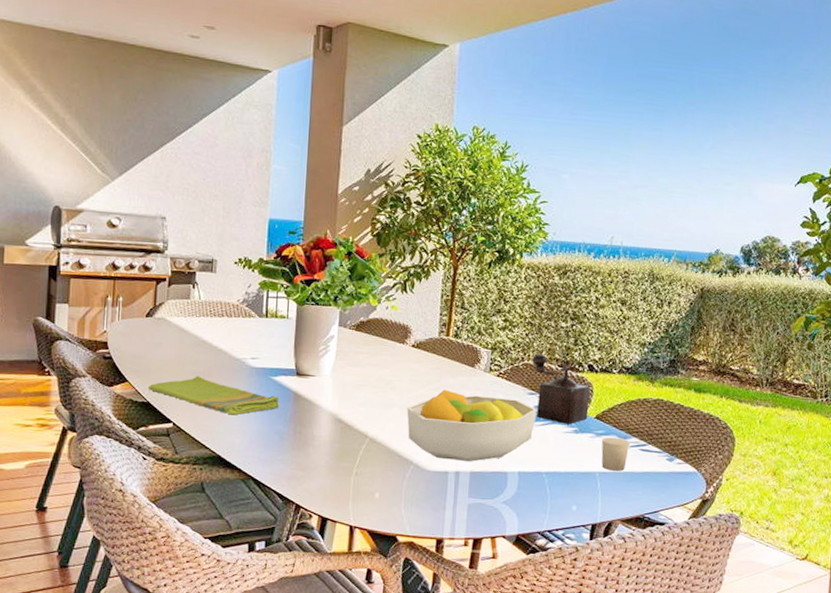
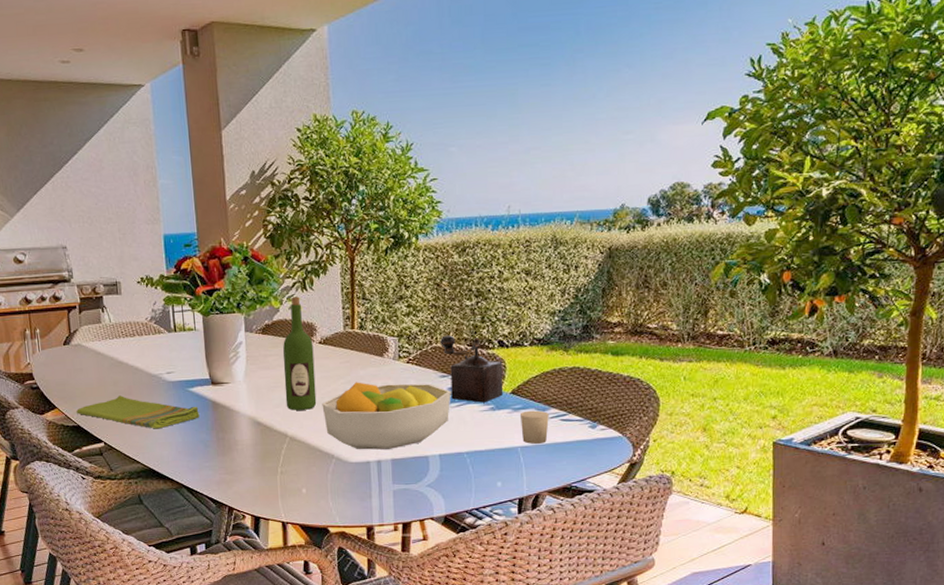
wine bottle: none [370,297,406,412] -> present [283,296,317,410]

